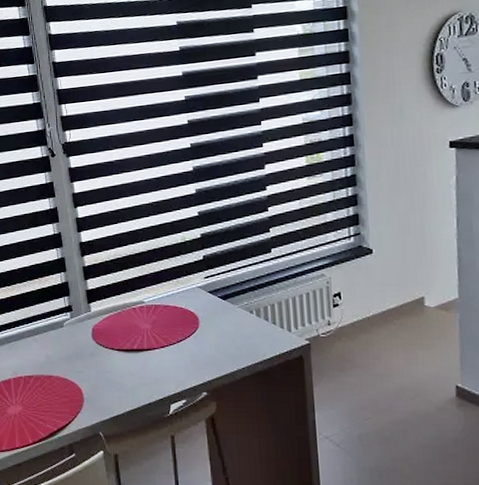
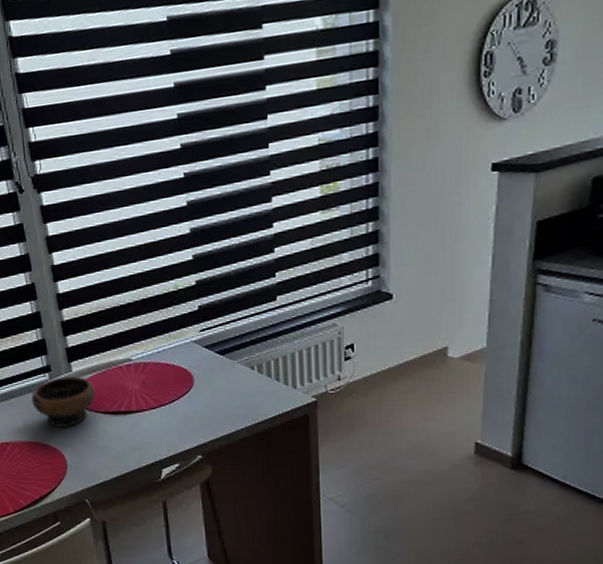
bowl: none [54,316,112,363] -> present [31,376,96,428]

